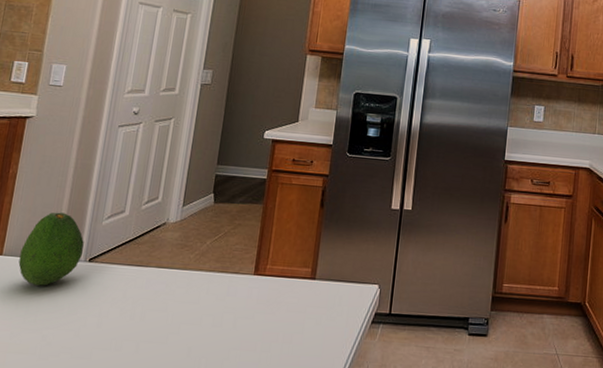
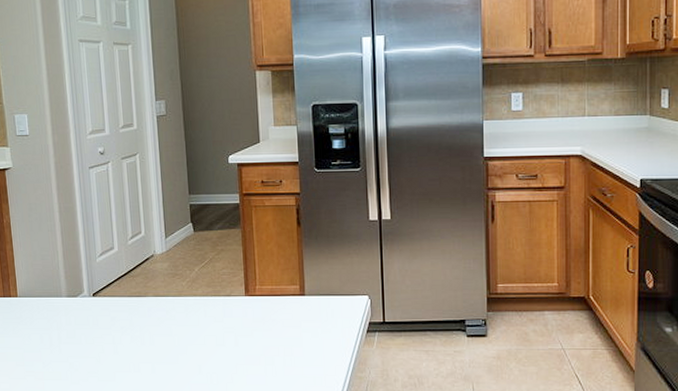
fruit: present [18,212,84,286] -> none [32,254,86,321]

